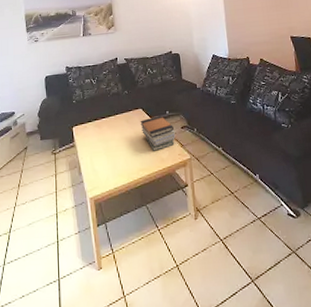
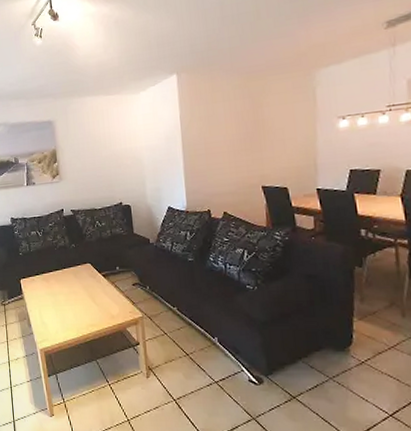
book stack: present [140,116,175,151] -> none [88,271,126,307]

